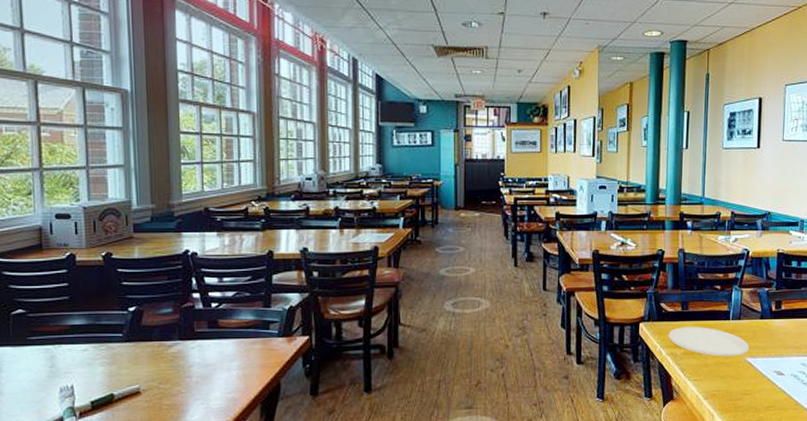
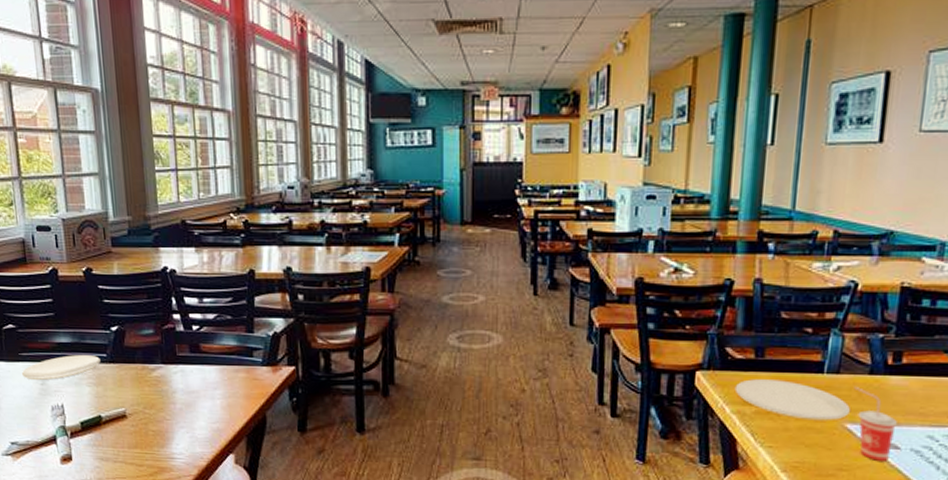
plate: none [30,335,116,364] -> present [22,354,101,381]
beverage cup: none [751,329,781,385] -> present [854,387,897,461]

